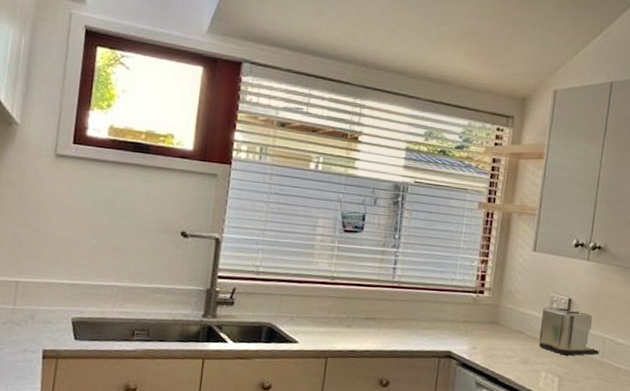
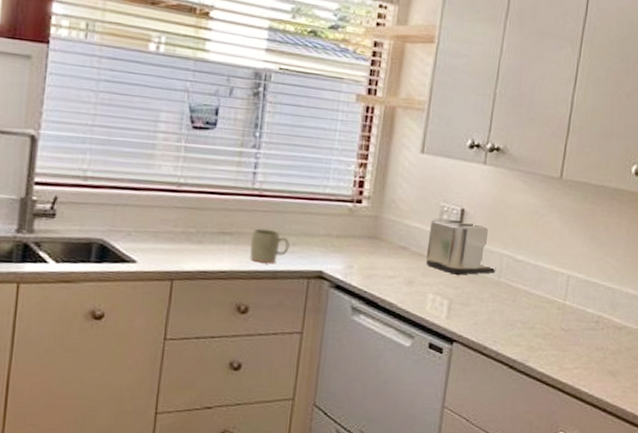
mug: none [390,315,423,345] -> present [250,228,290,264]

